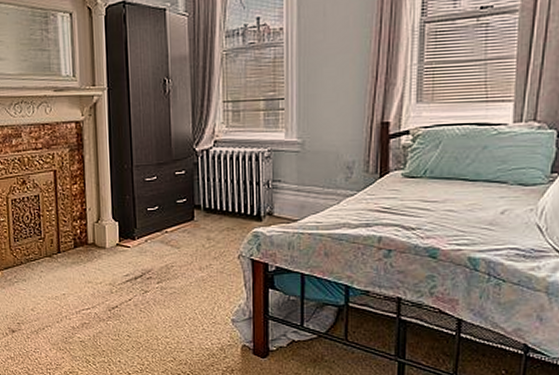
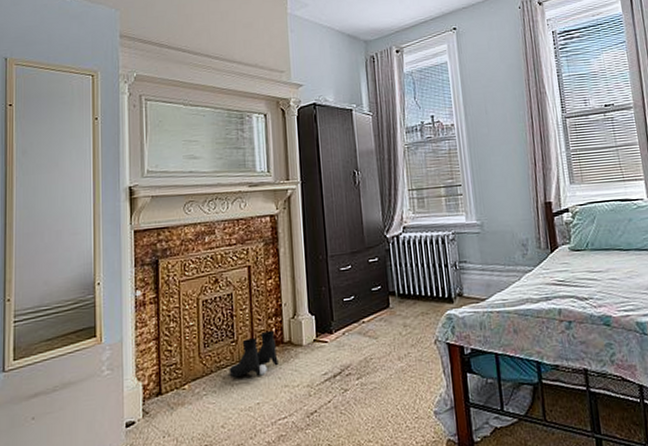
boots: none [37,232,83,271] -> present [229,330,279,377]

